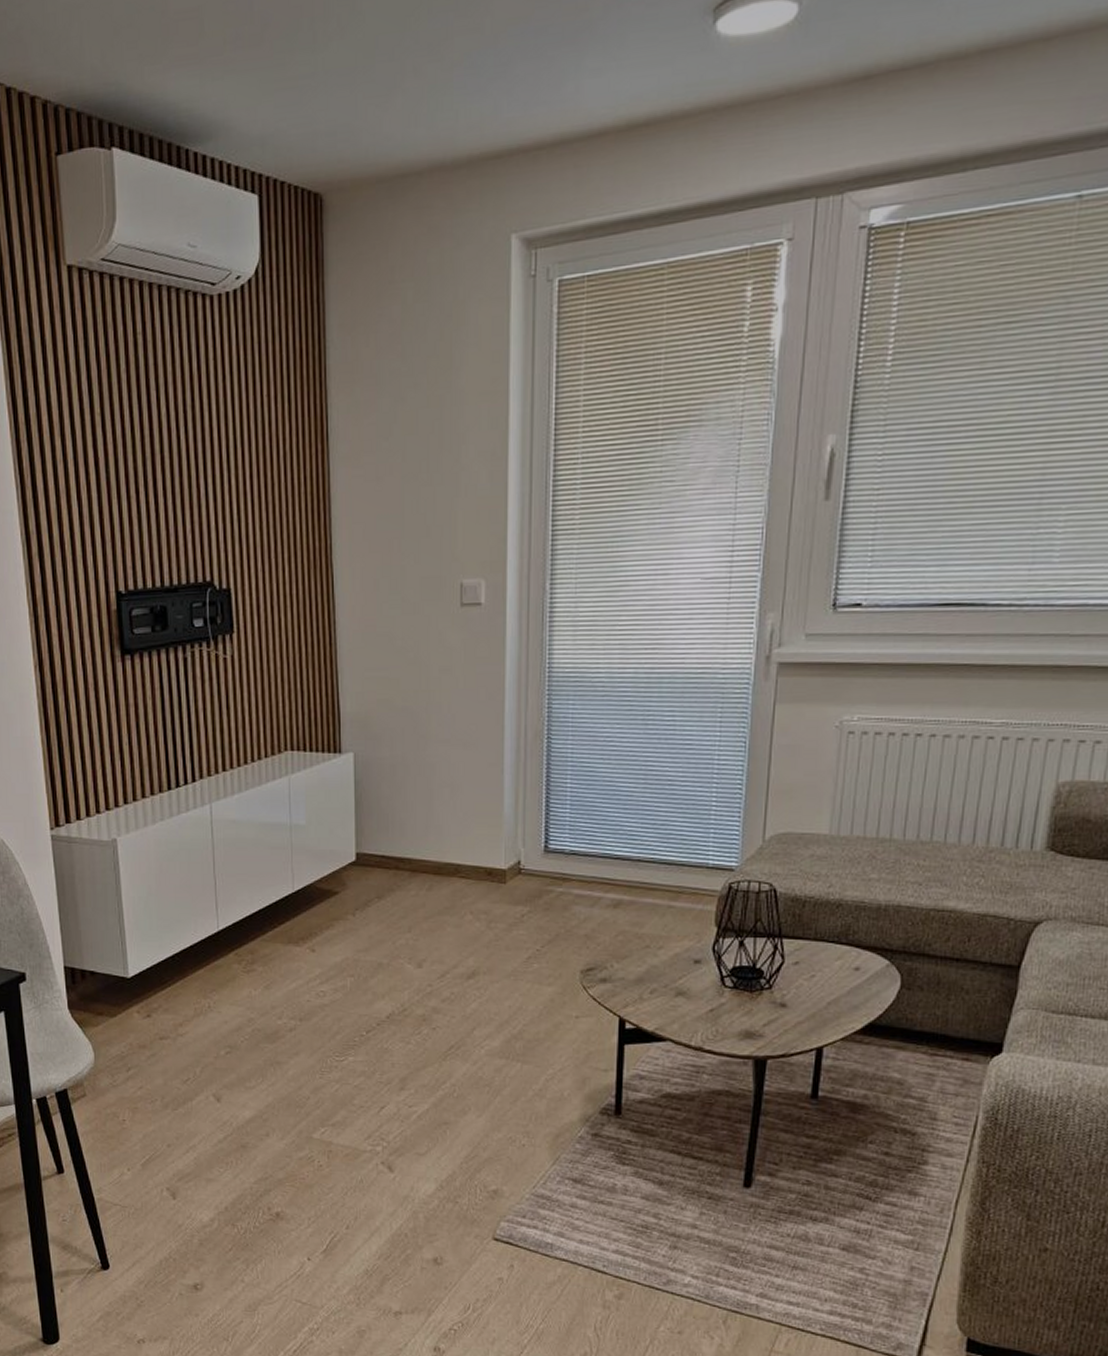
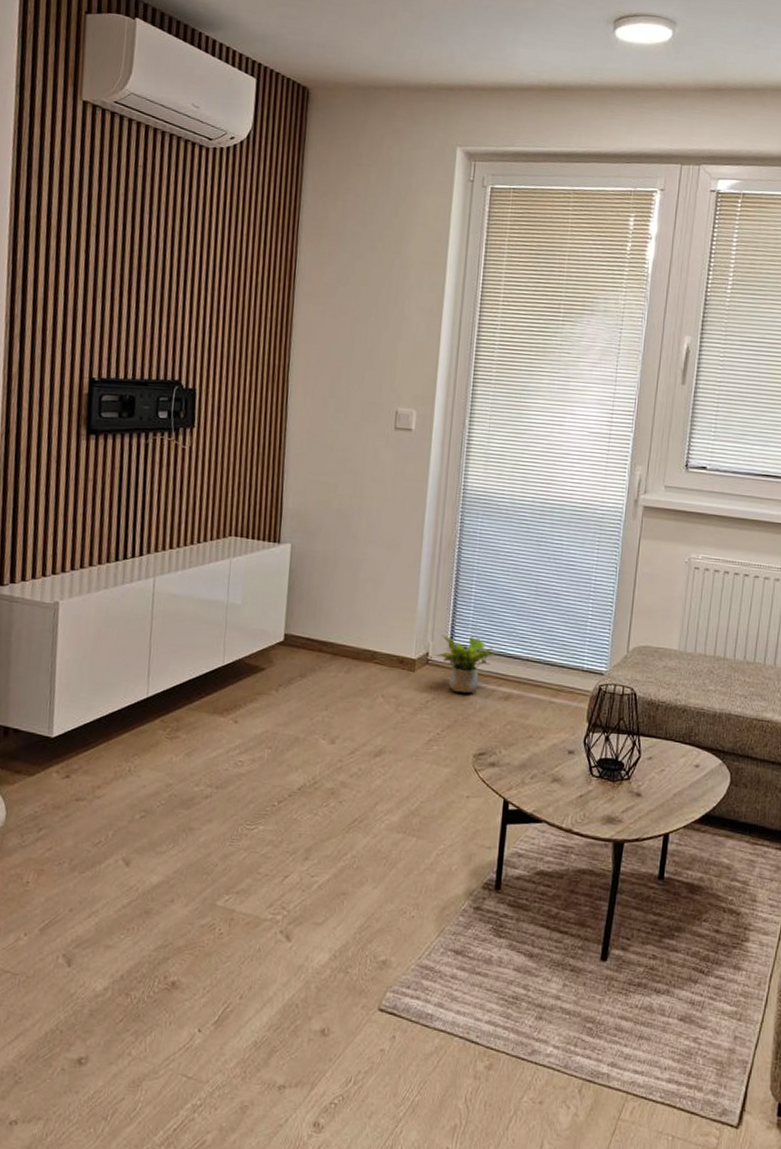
potted plant: none [528,838,601,904] -> present [435,635,497,694]

